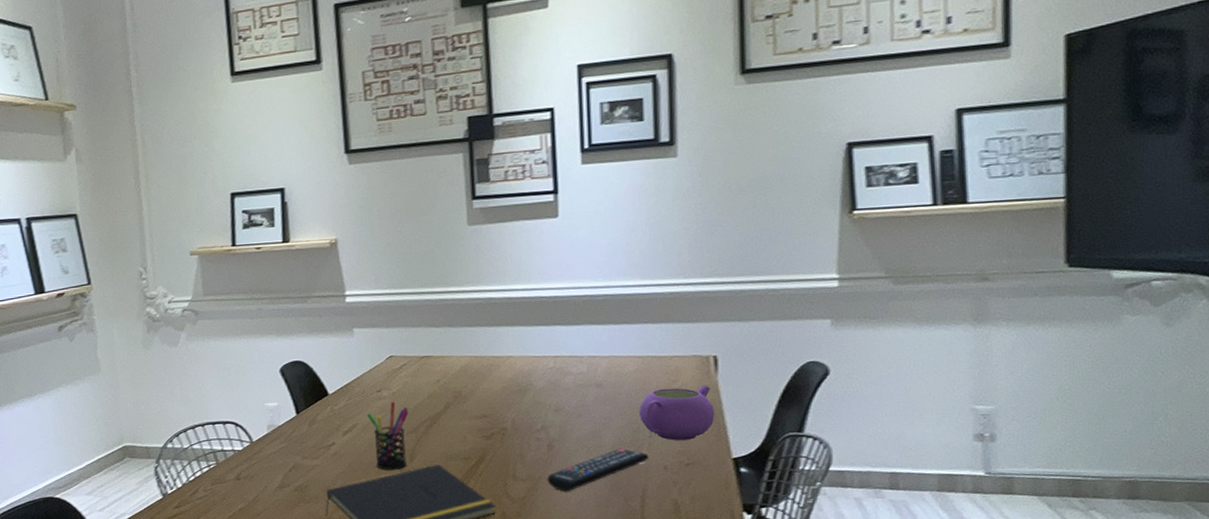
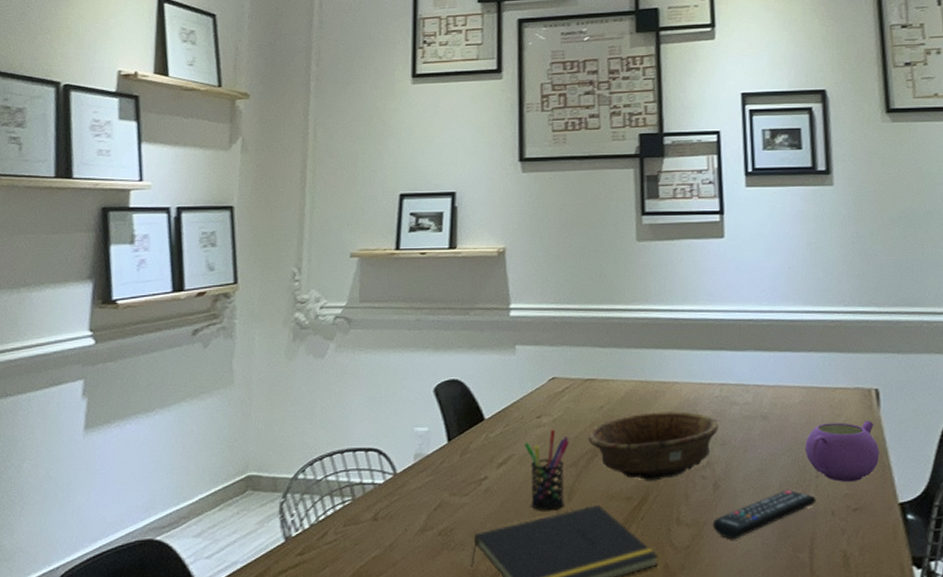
decorative bowl: none [426,382,553,444] -> present [587,411,719,481]

